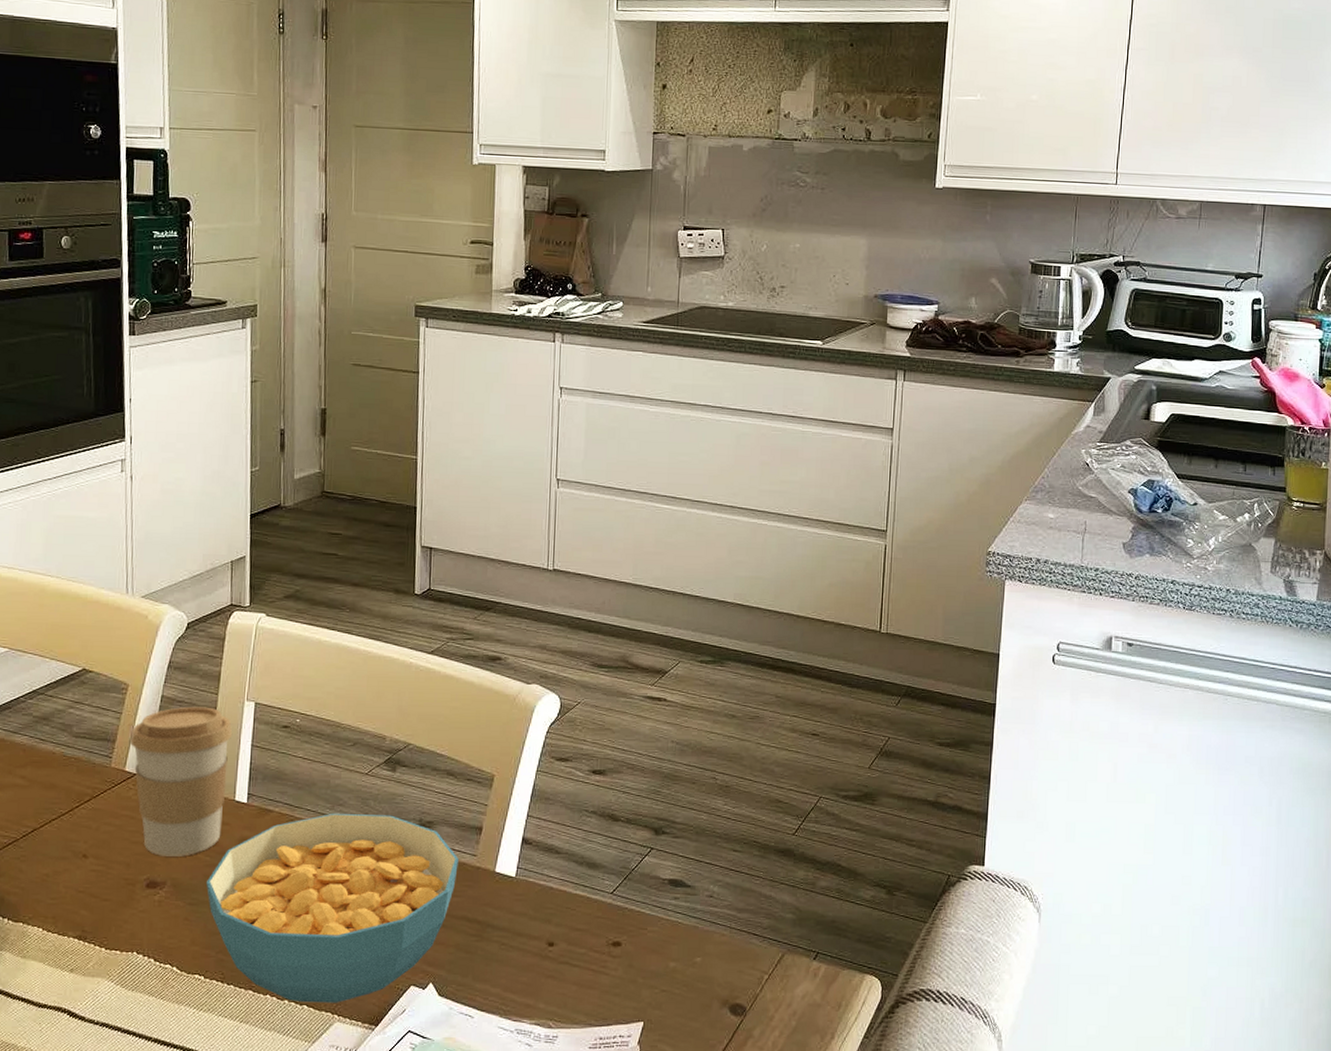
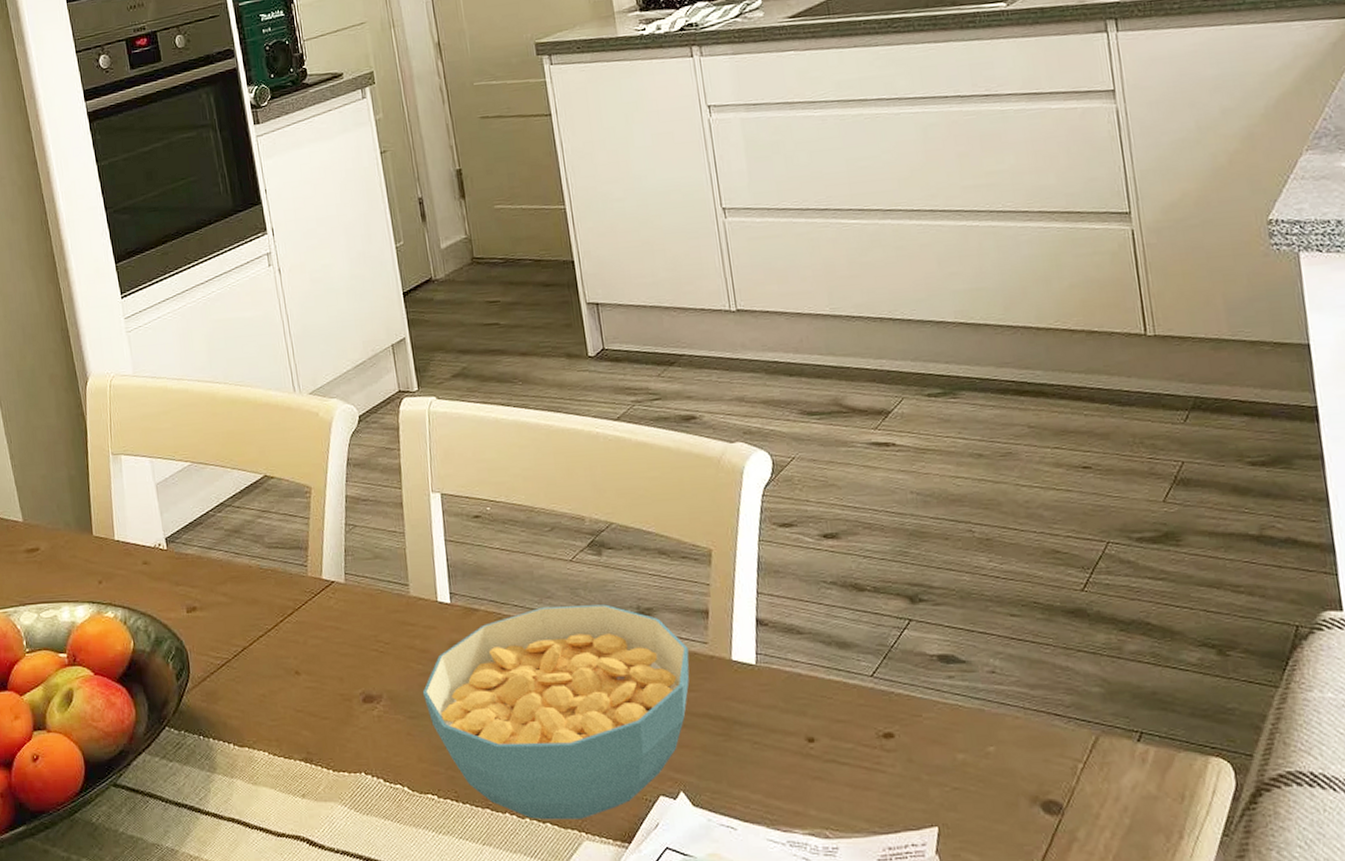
coffee cup: present [129,706,233,857] -> none [321,503,429,668]

